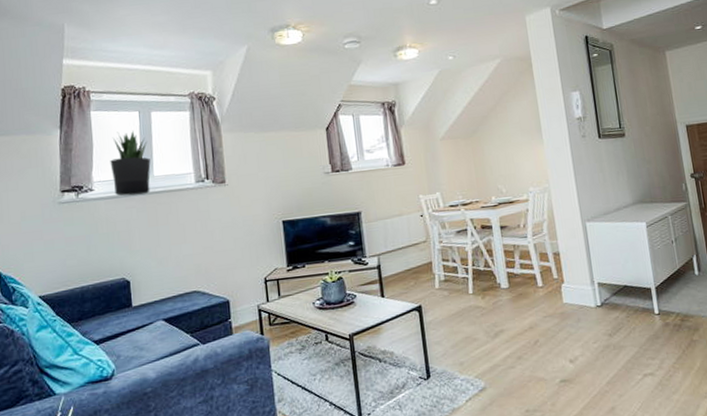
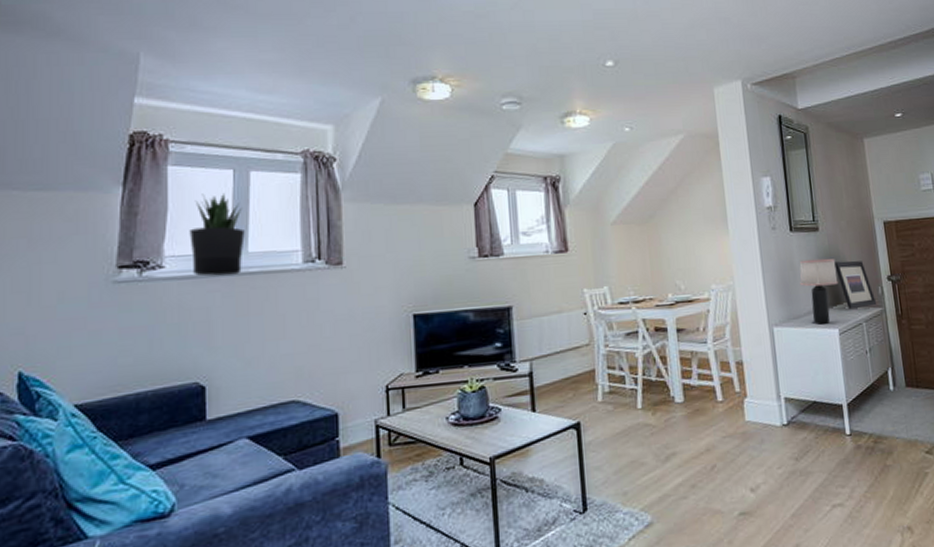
table lamp: none [608,160,645,219] -> present [799,258,838,325]
picture frame: none [640,161,682,205] -> present [834,260,877,310]

